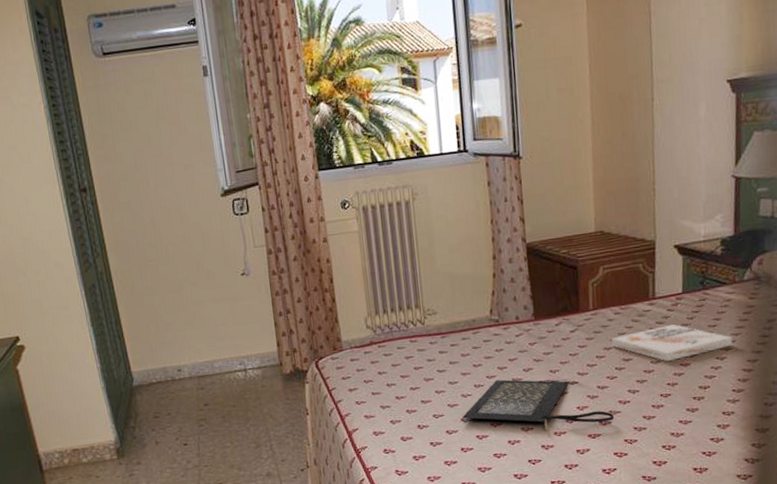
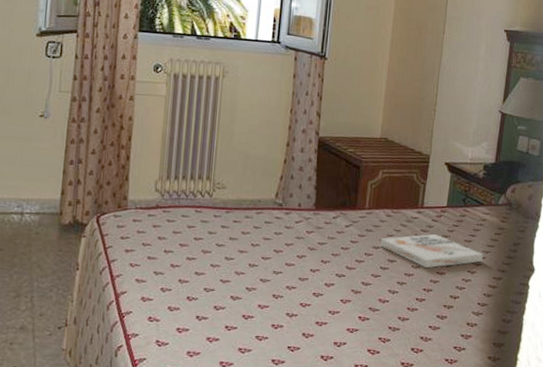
clutch bag: present [462,379,615,430] -> none [232,262,373,319]

